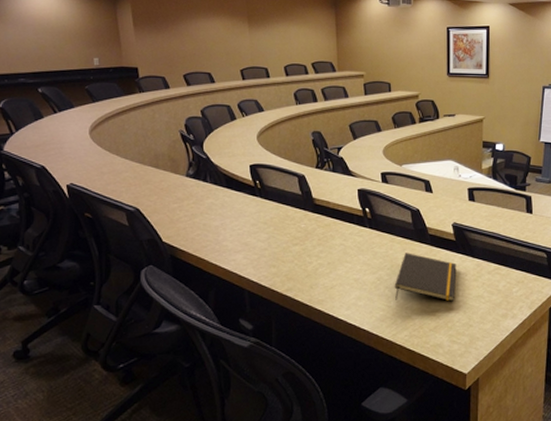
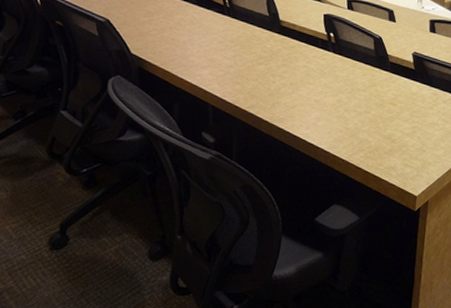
notepad: present [394,253,457,302] -> none [353,78,414,127]

